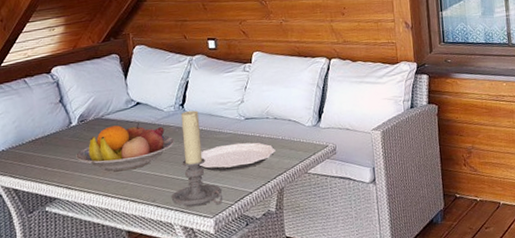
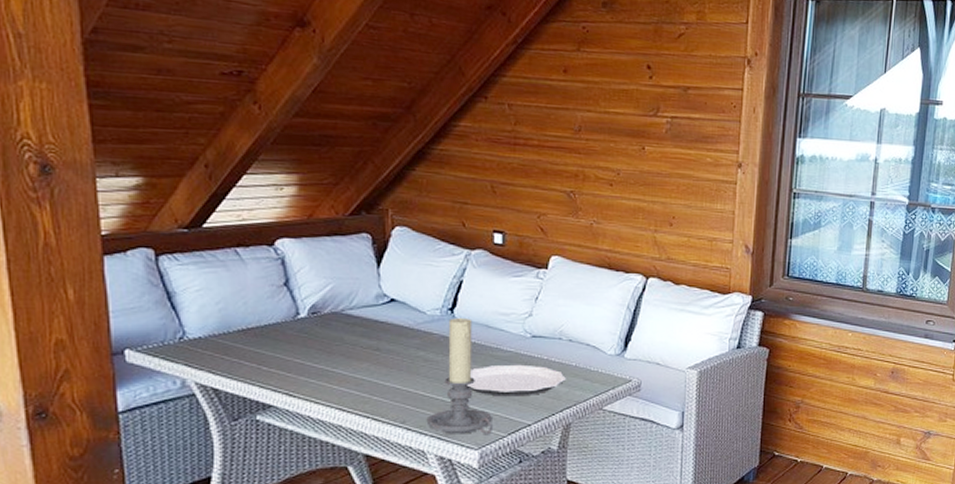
fruit bowl: present [76,123,175,172] -> none [302,324,438,382]

